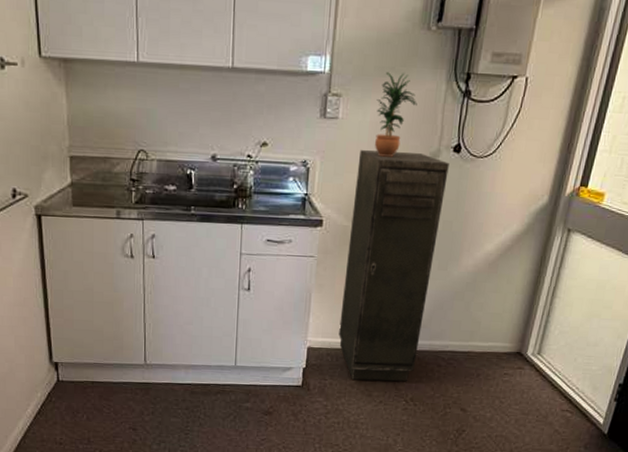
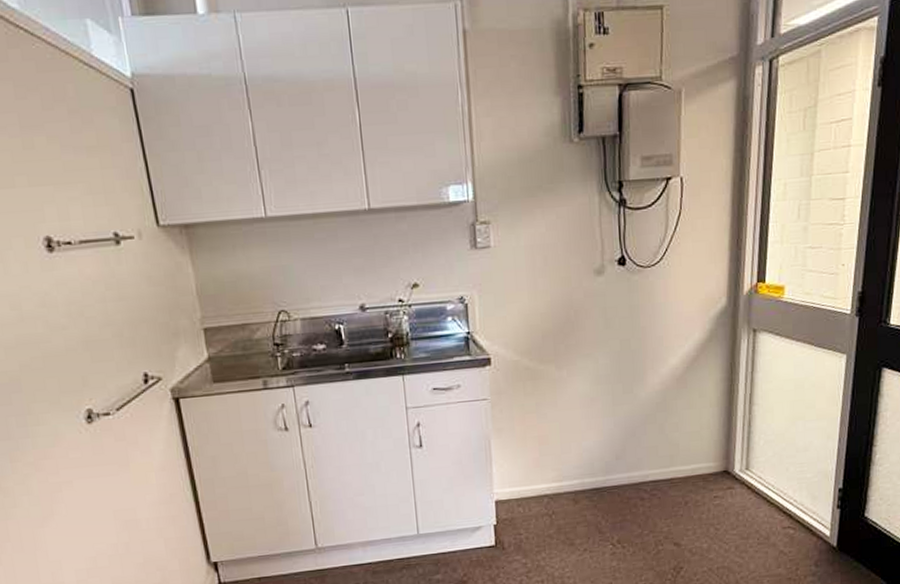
storage cabinet: present [339,150,449,382] -> none [518,271,617,529]
potted plant: present [375,72,417,157] -> none [528,190,572,281]

